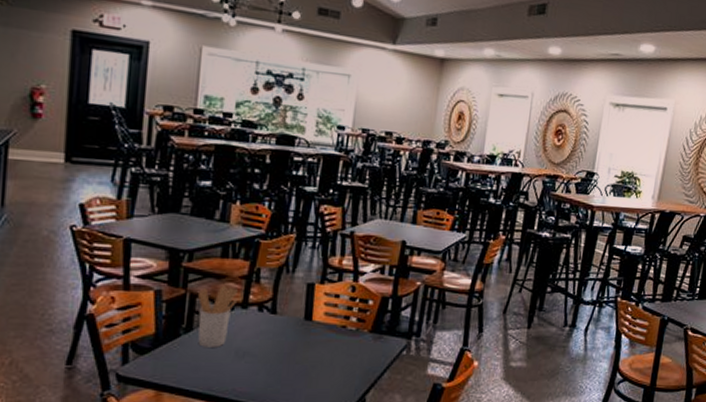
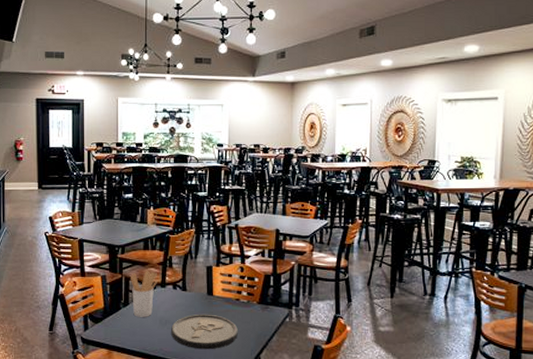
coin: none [250,344,341,390] -> present [171,314,238,350]

